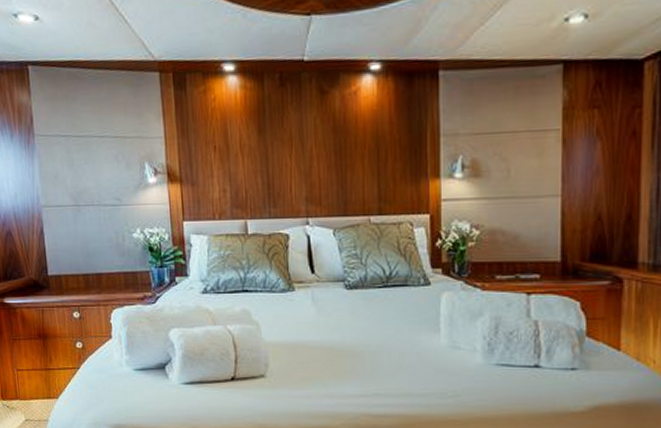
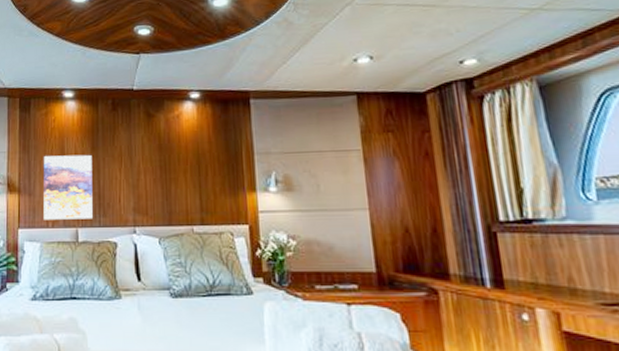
wall art: none [205,138,262,212] -> present [43,154,93,220]

